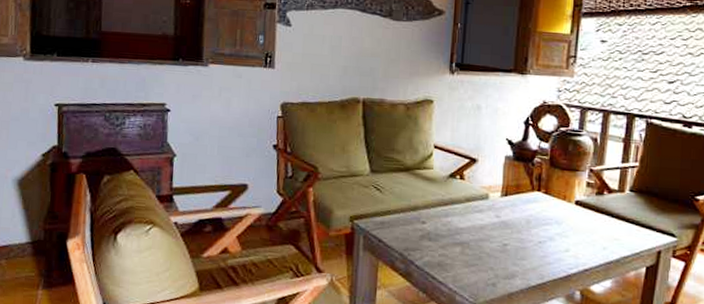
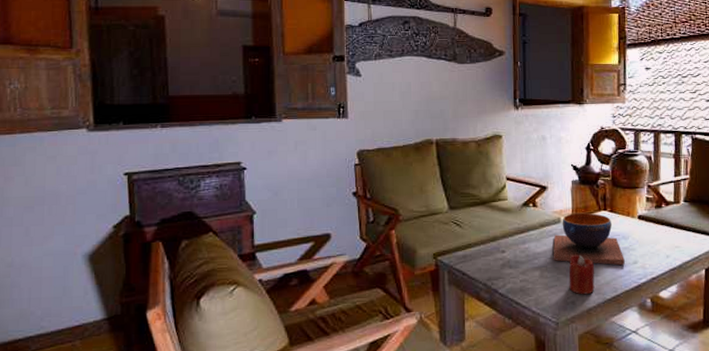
decorative bowl: none [476,190,555,252] -> present [553,212,625,266]
candle: none [491,234,522,279] -> present [569,254,595,295]

